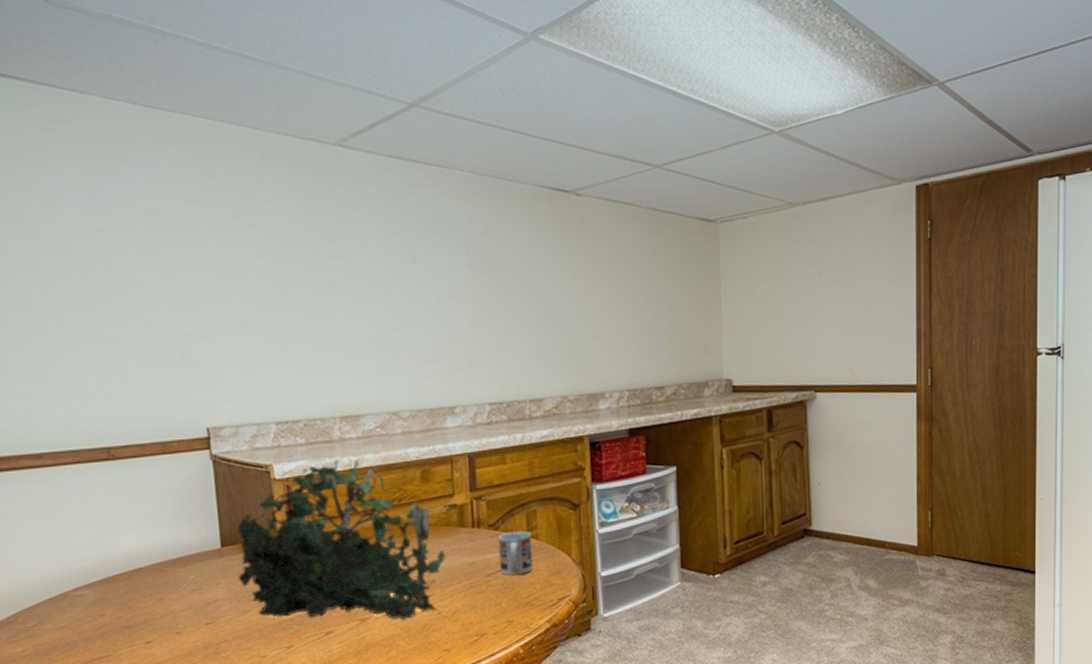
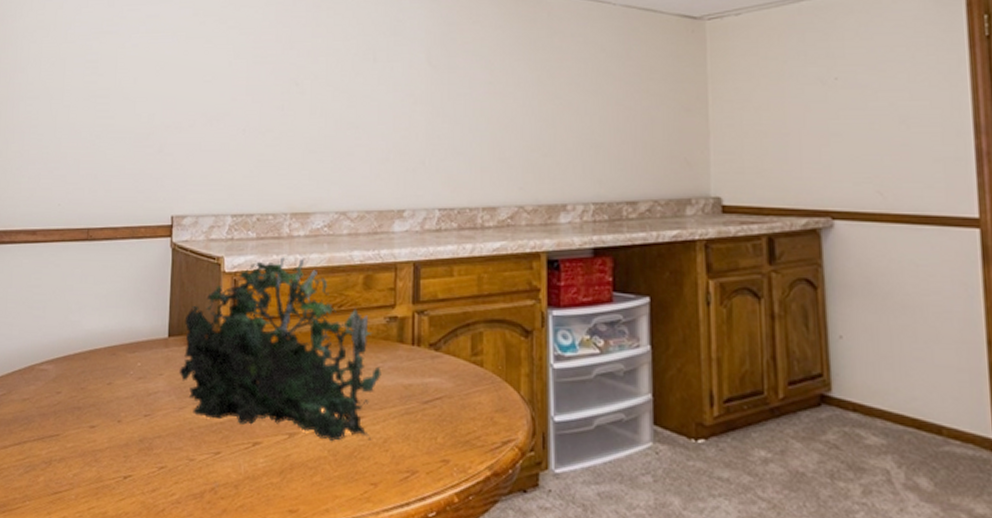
cup: present [497,531,534,575] -> none [438,355,476,406]

